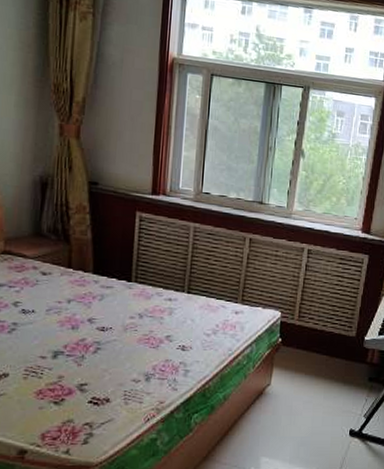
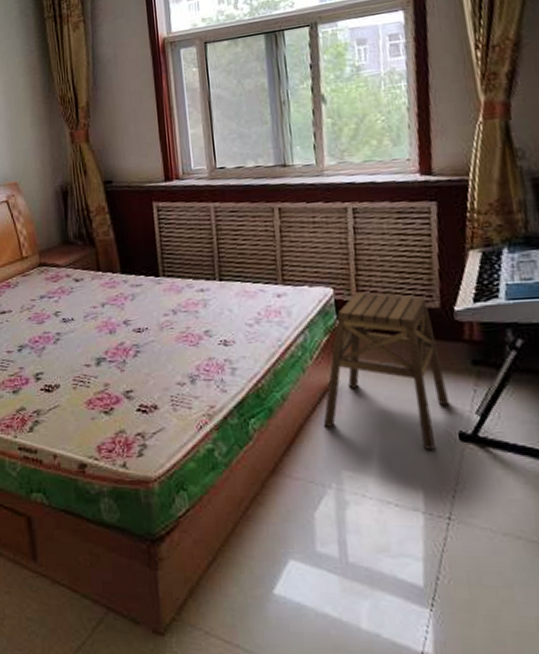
stool: none [253,317,348,443] -> present [323,292,449,451]

